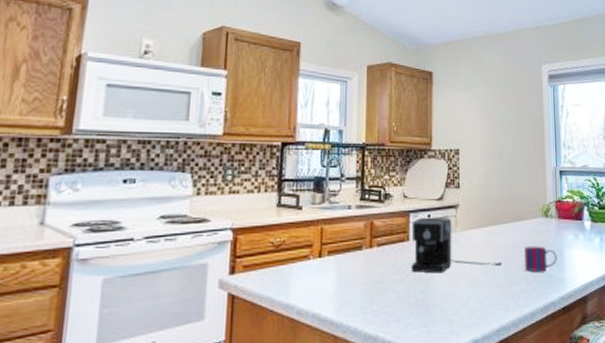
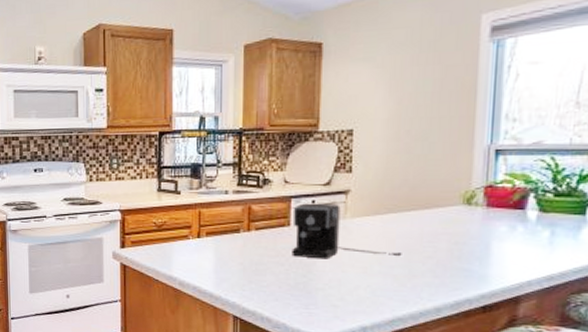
mug: present [524,246,557,272] -> none [433,237,480,266]

